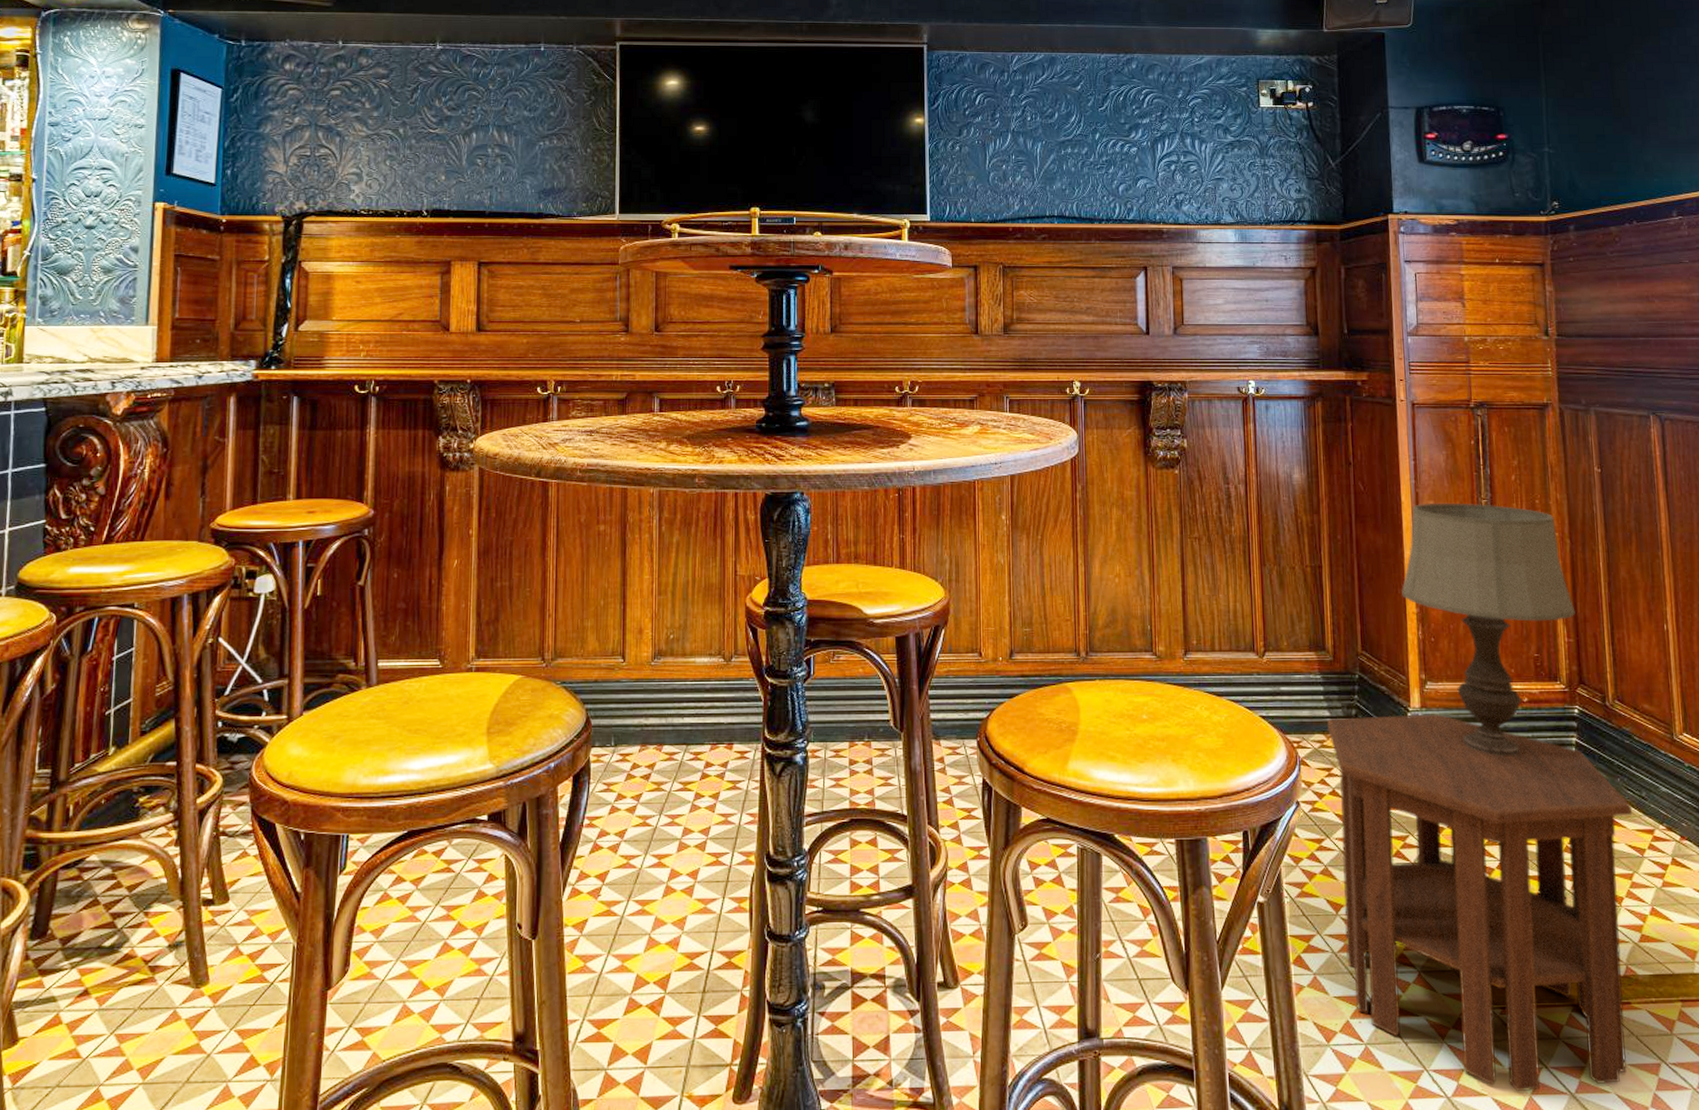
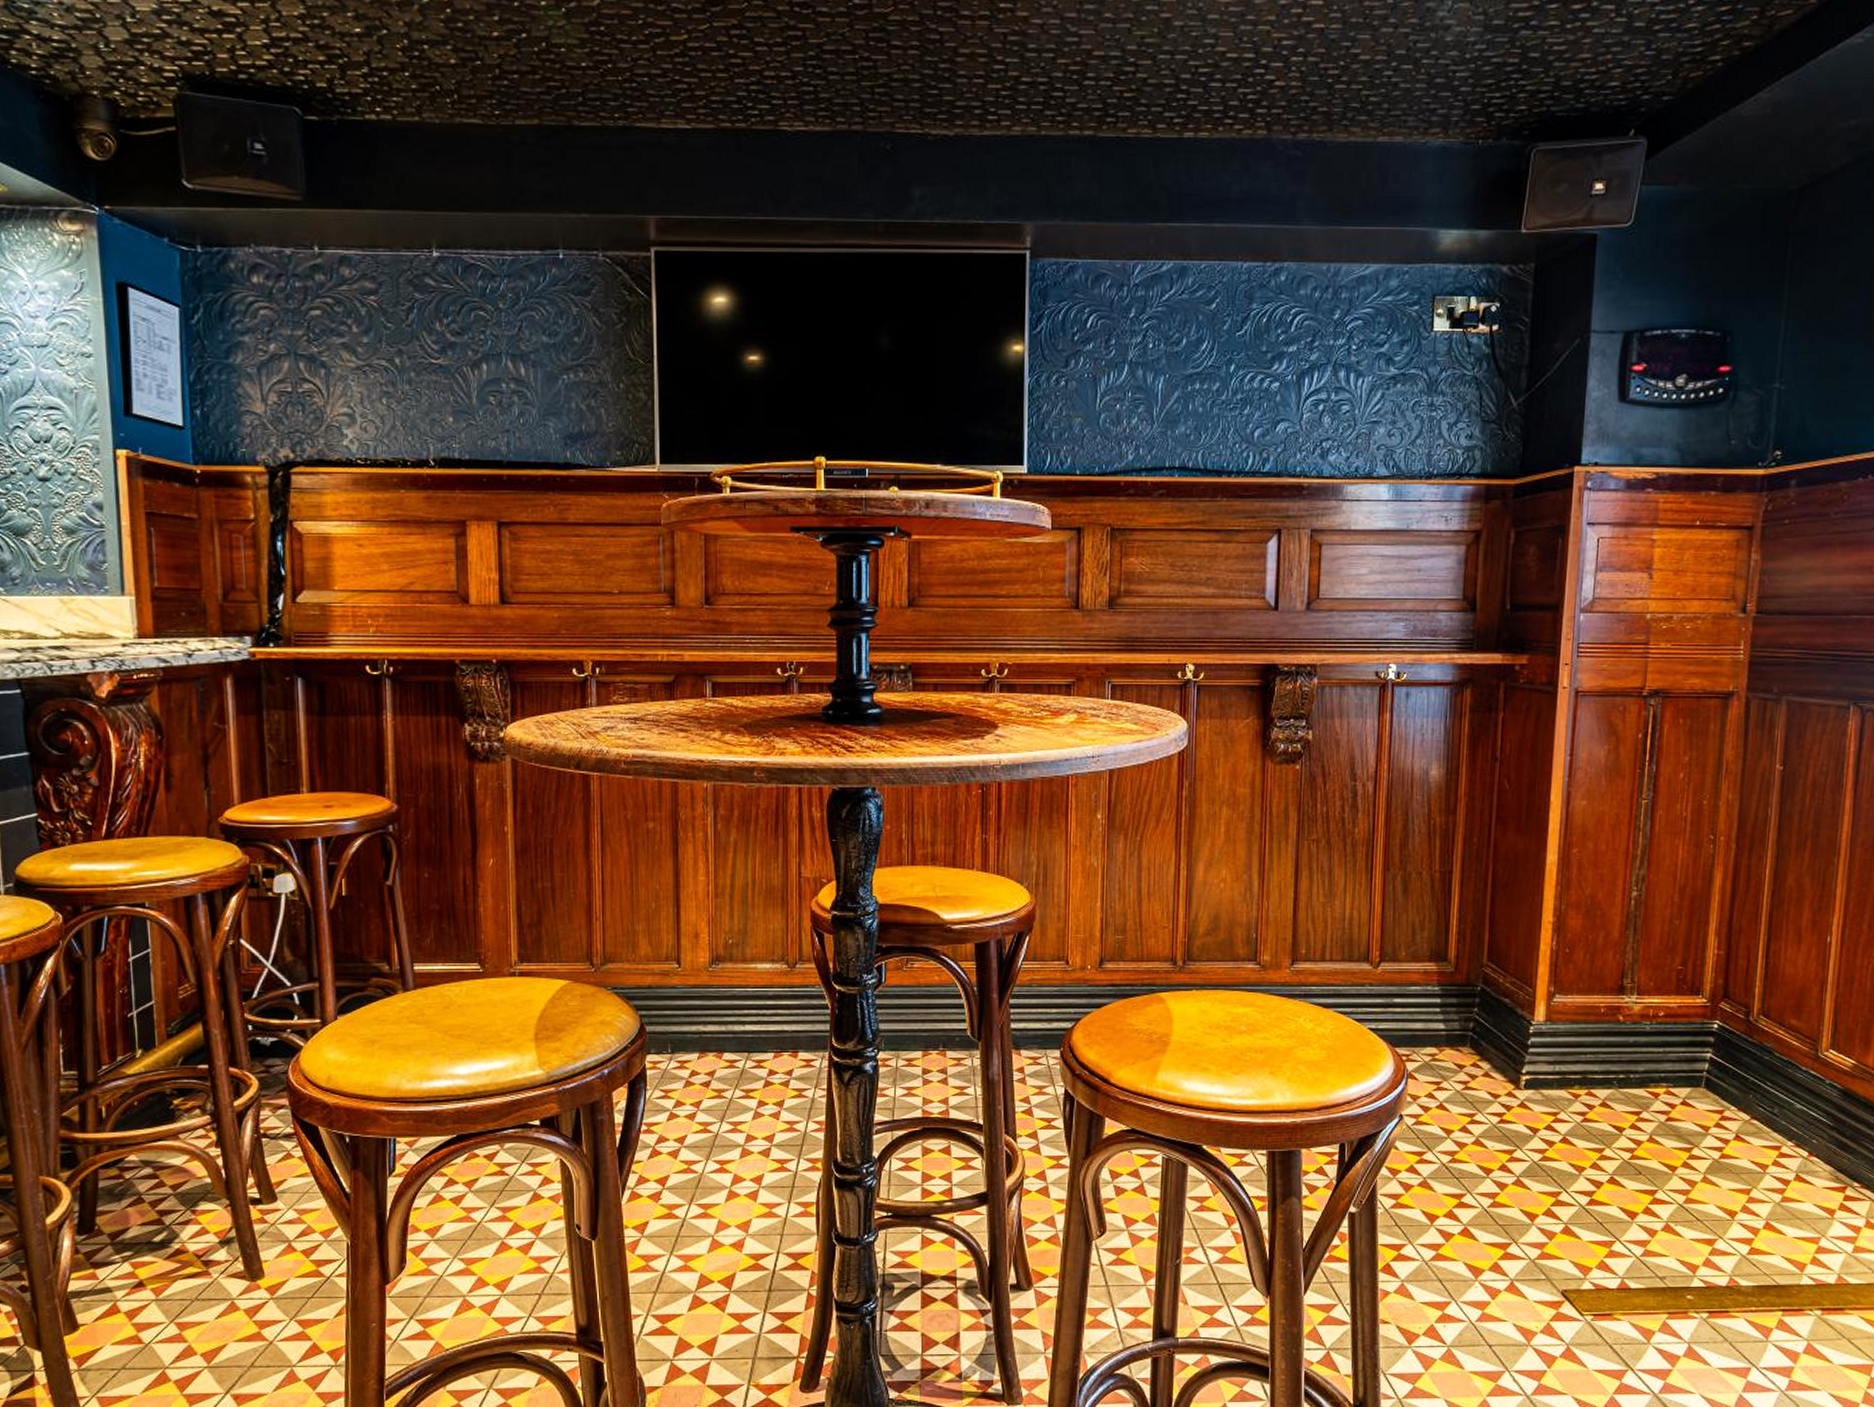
side table: present [1327,714,1633,1092] -> none [1436,1028,1761,1392]
table lamp: present [1402,503,1576,757] -> none [1539,803,1731,1072]

